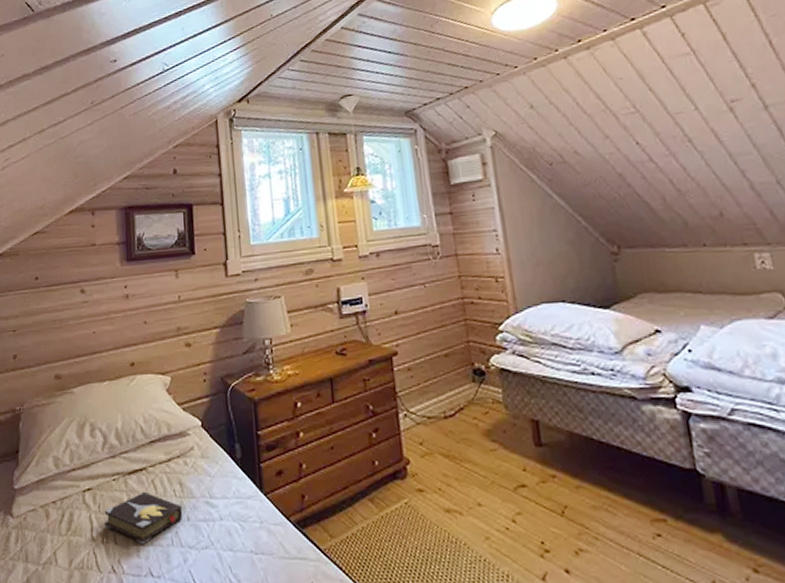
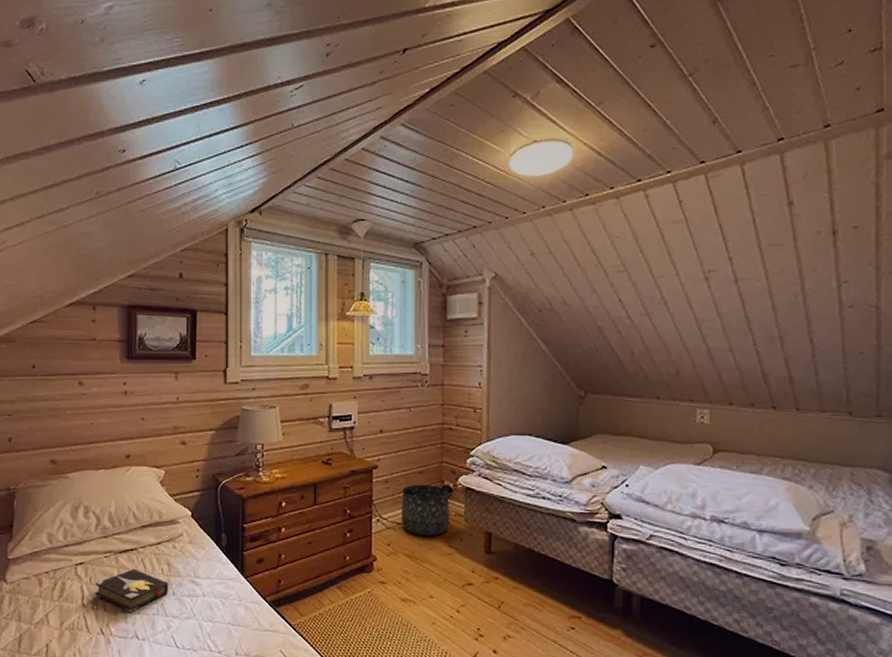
basket: none [428,368,488,430] -> present [401,484,450,536]

